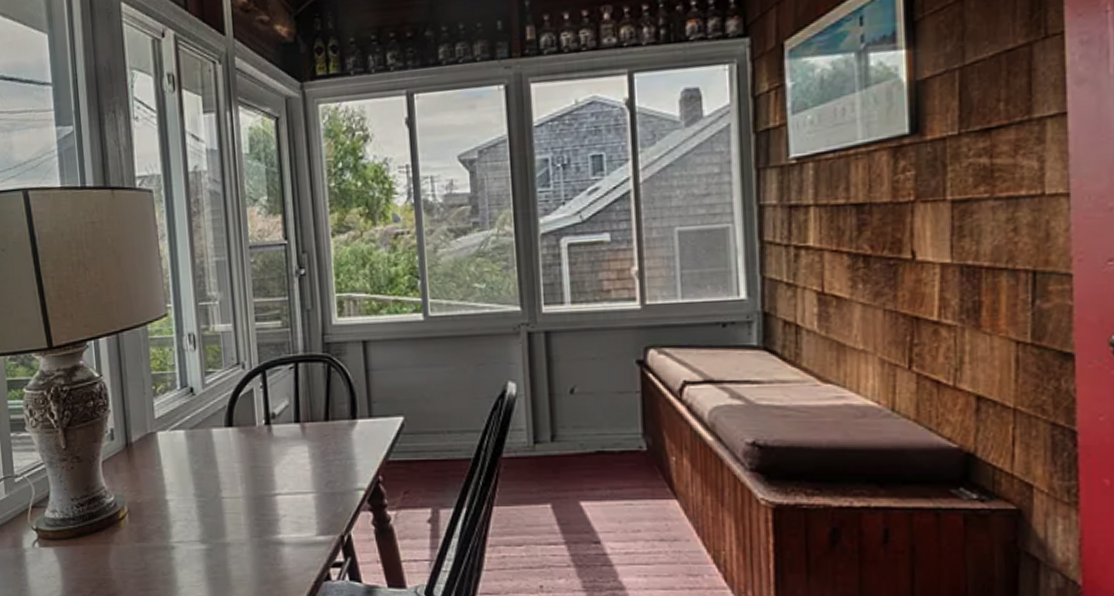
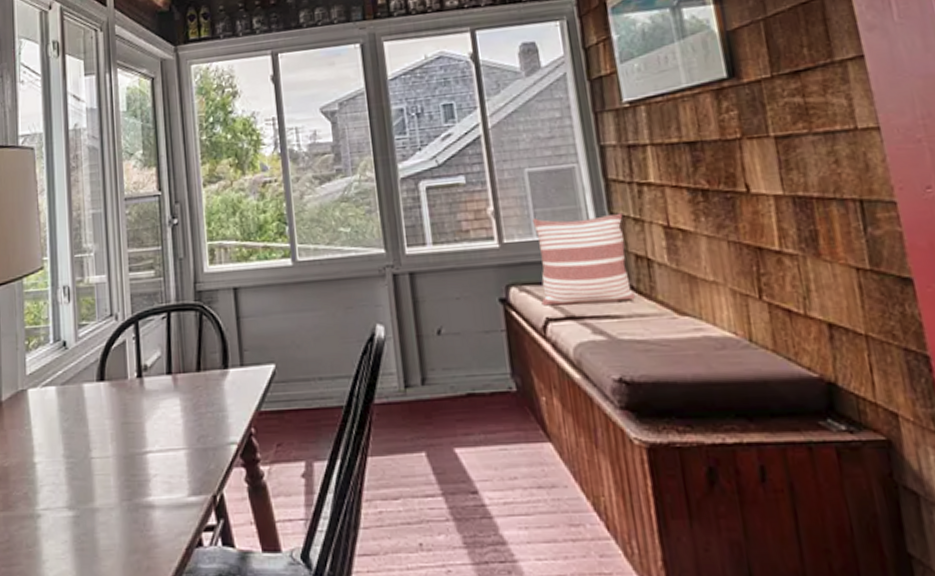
pillow: none [679,277,779,369] -> present [533,213,636,306]

